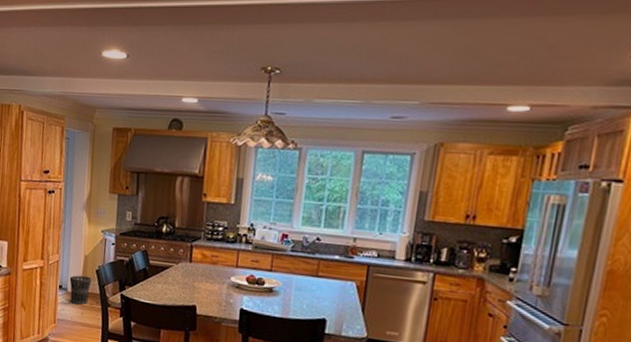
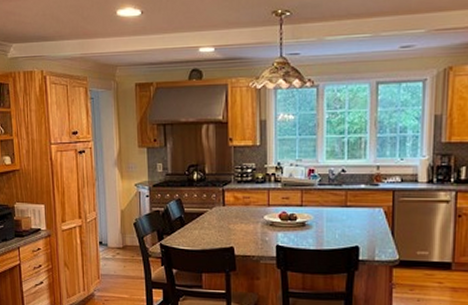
wastebasket: present [69,275,92,305] -> none [108,229,131,258]

